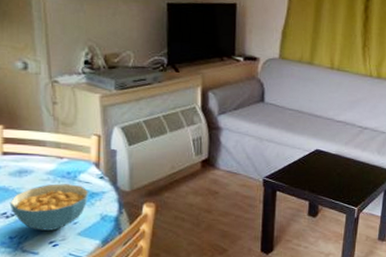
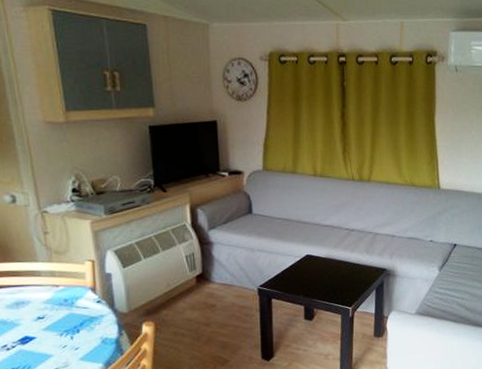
cereal bowl: present [9,183,89,231] -> none [9,310,88,359]

